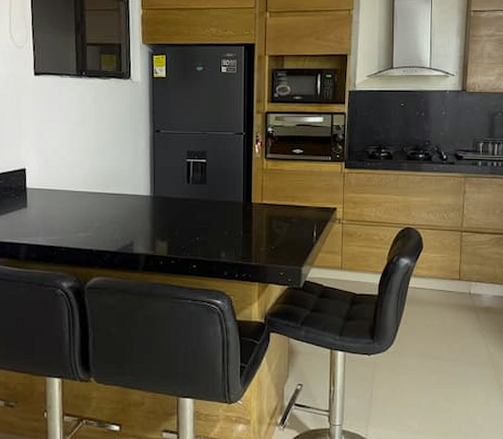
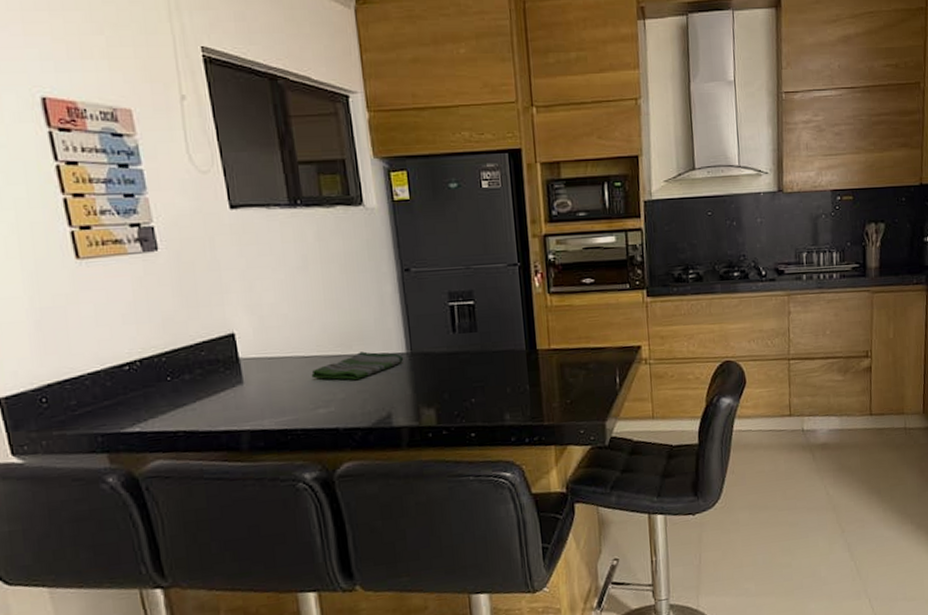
dish towel: none [77,191,148,214] -> present [311,351,404,381]

